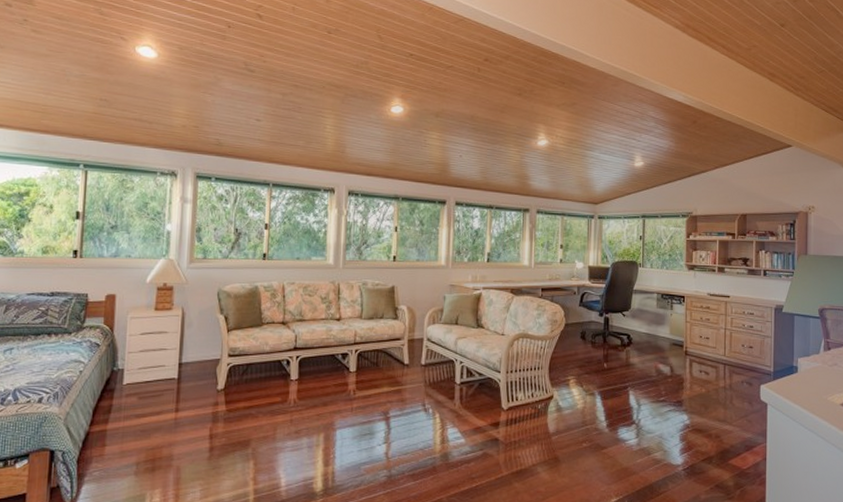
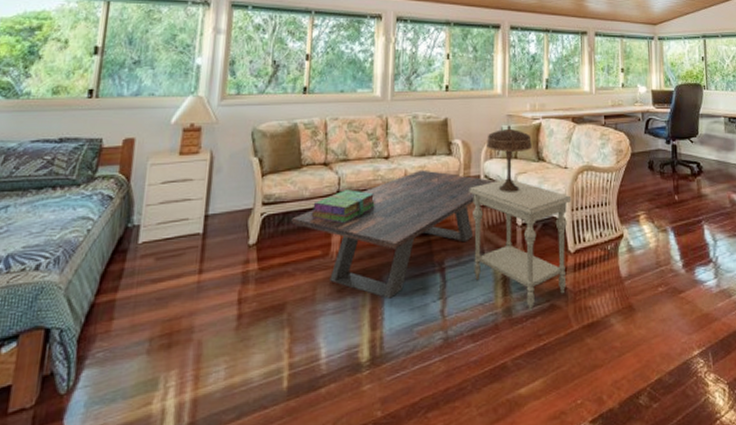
coffee table: none [254,331,439,441] -> present [291,170,497,299]
stack of books: none [271,346,328,376] -> present [311,190,375,224]
side table: none [413,343,507,458] -> present [469,179,572,312]
table lamp: none [430,294,472,354] -> present [487,125,532,192]

